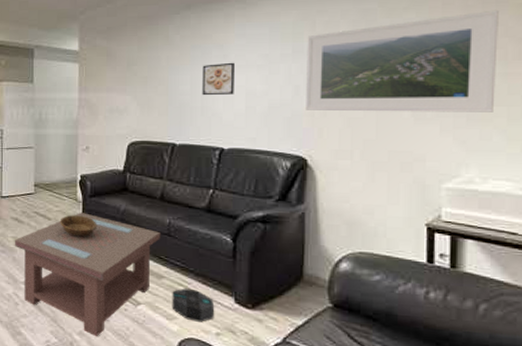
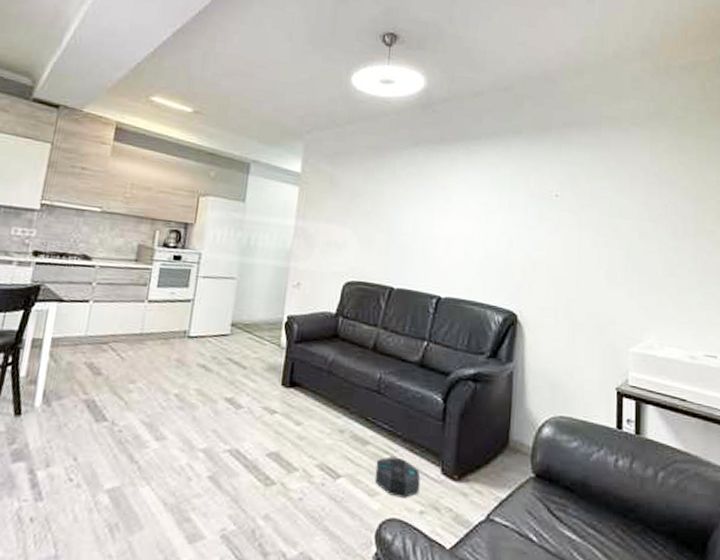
coffee table: present [14,212,160,337] -> none [196,361,370,521]
decorative bowl: present [59,215,98,237] -> none [256,363,301,392]
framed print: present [202,62,234,96] -> none [423,206,456,240]
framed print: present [306,9,499,112] -> none [518,189,671,282]

